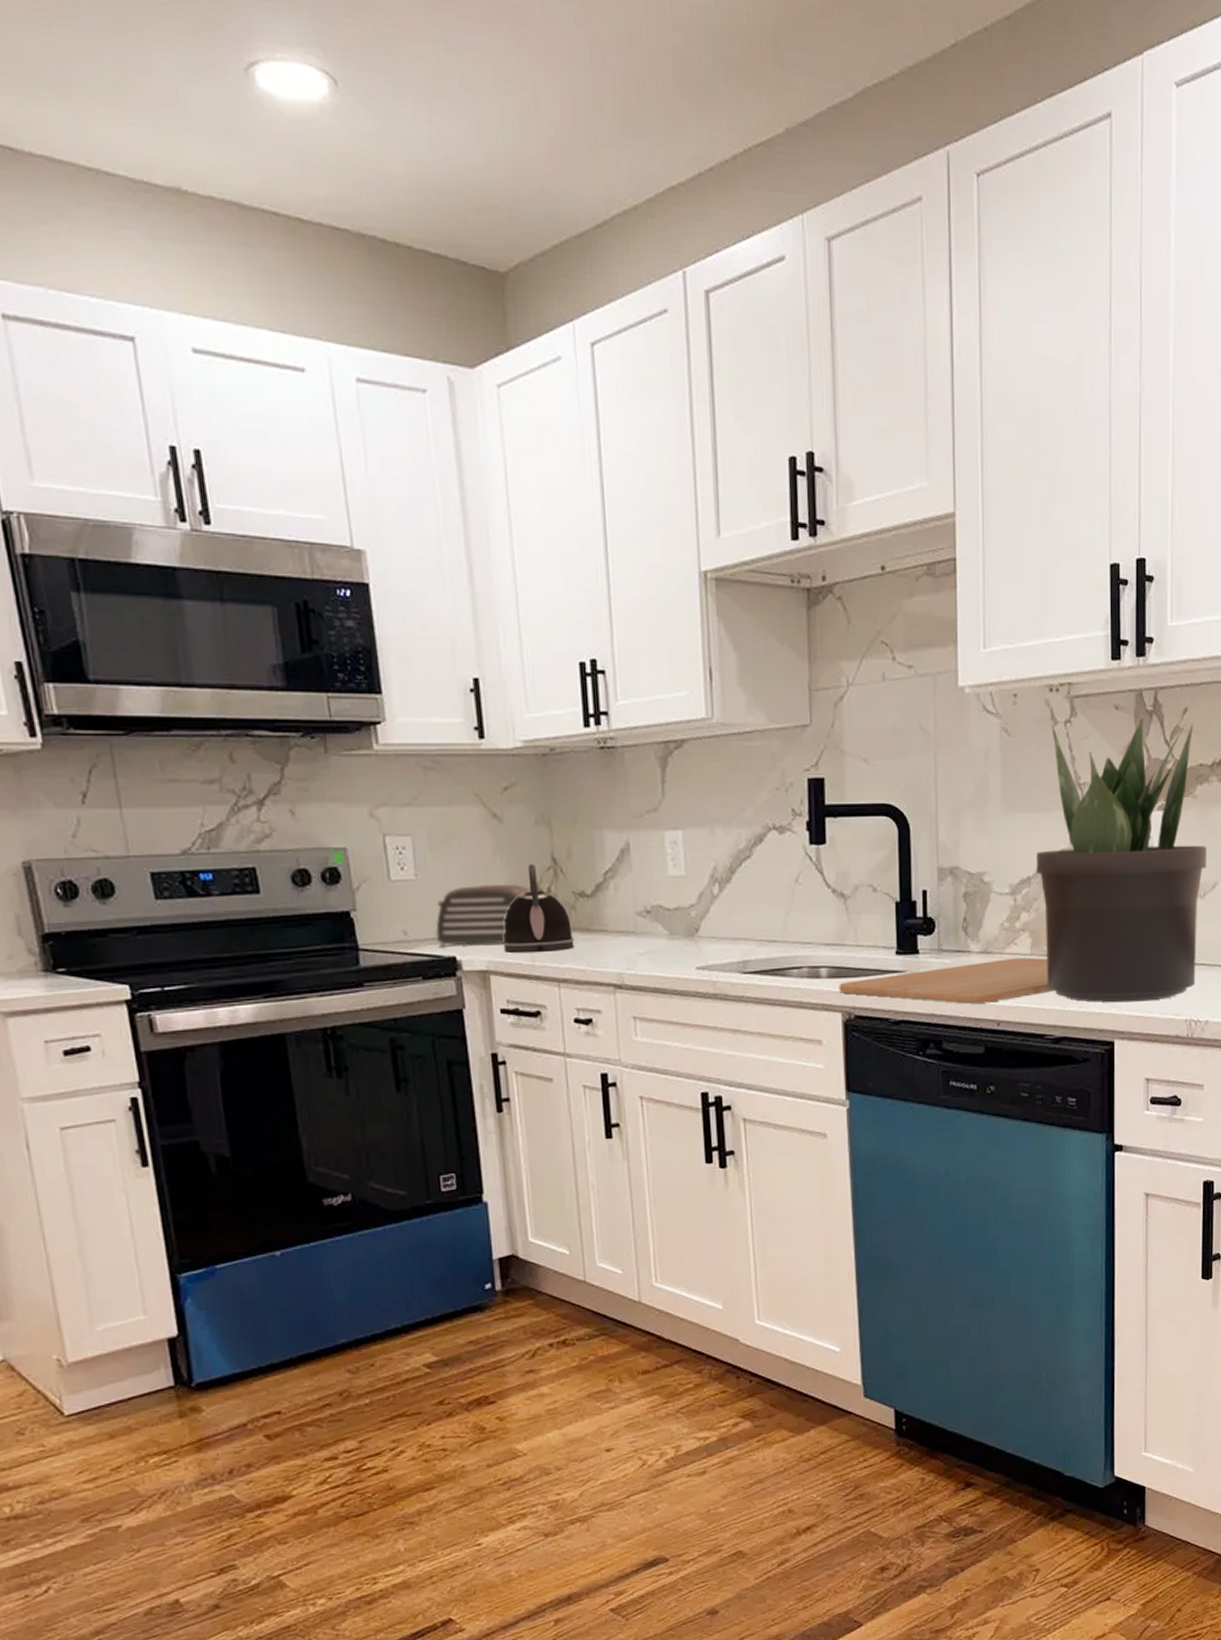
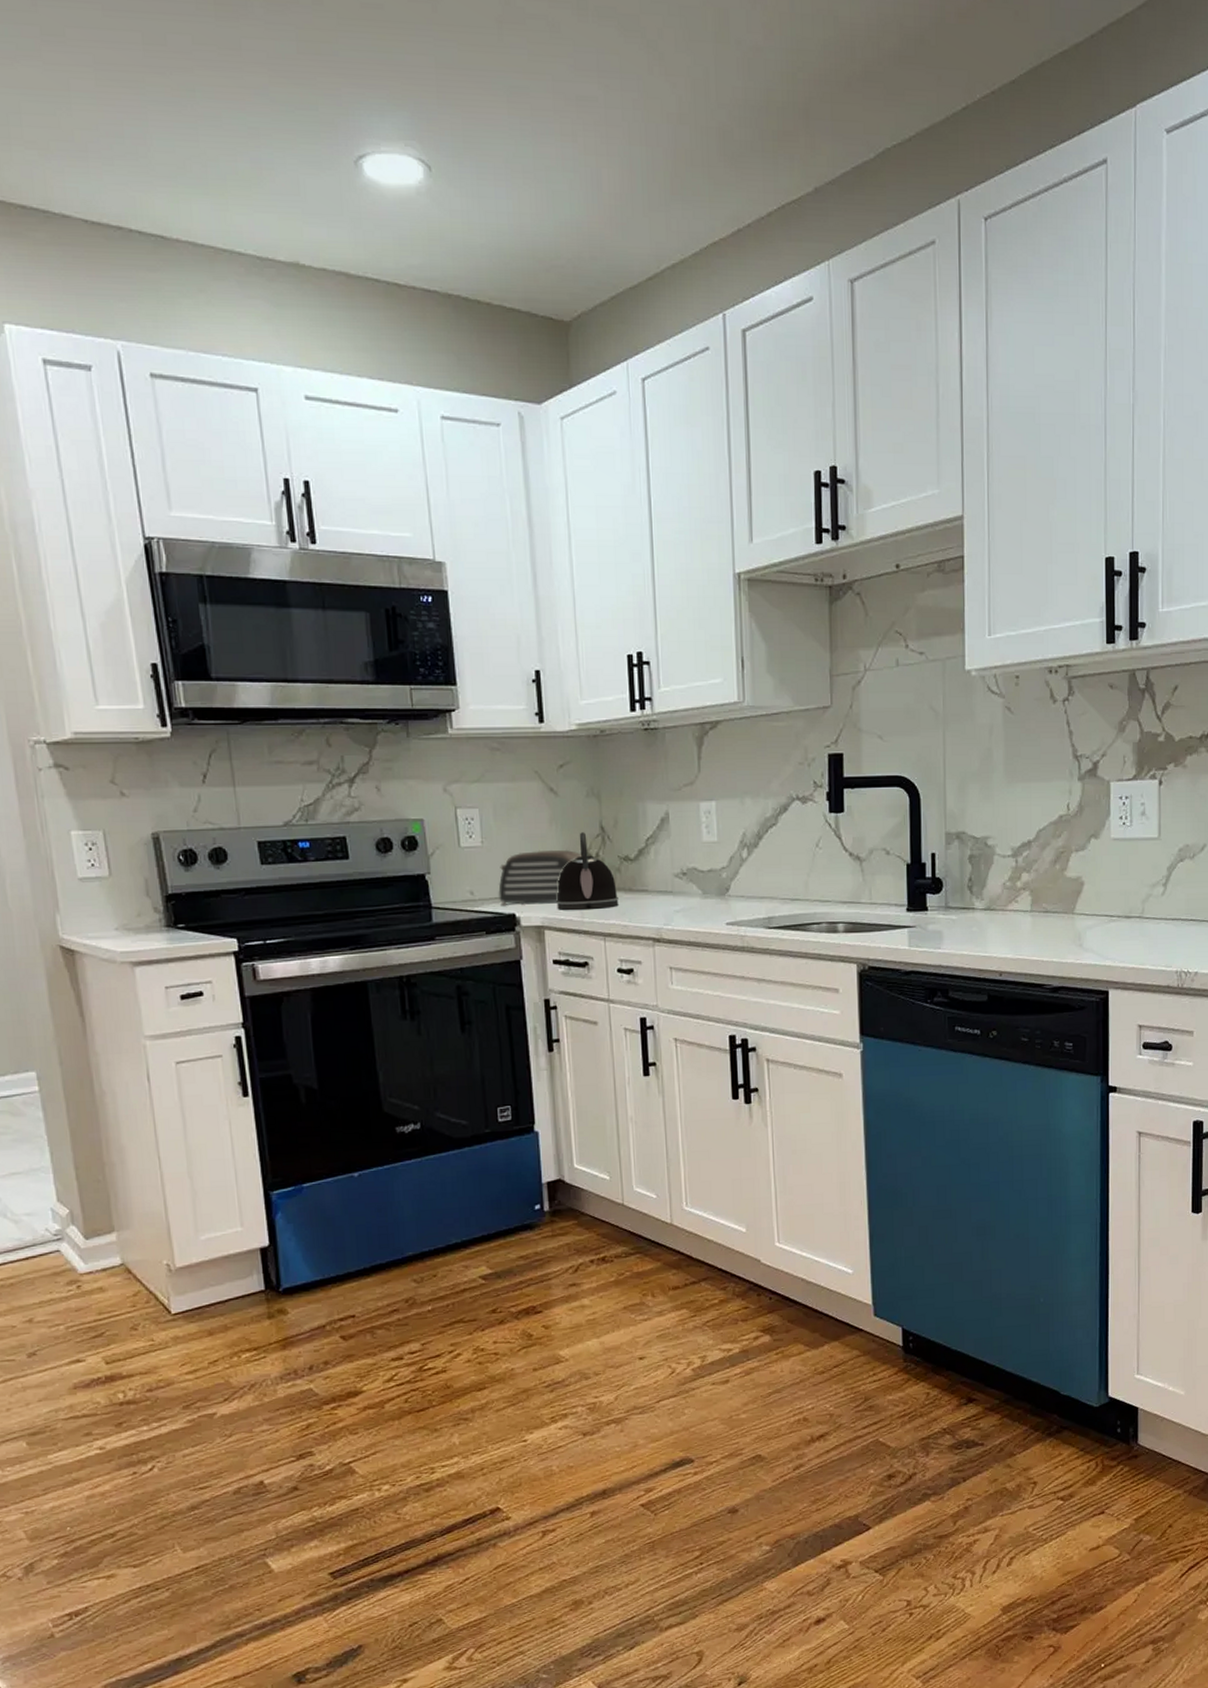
chopping board: present [839,957,1055,1004] -> none [854,913,1053,956]
planter: present [1037,718,1207,1003] -> none [1037,696,1196,955]

